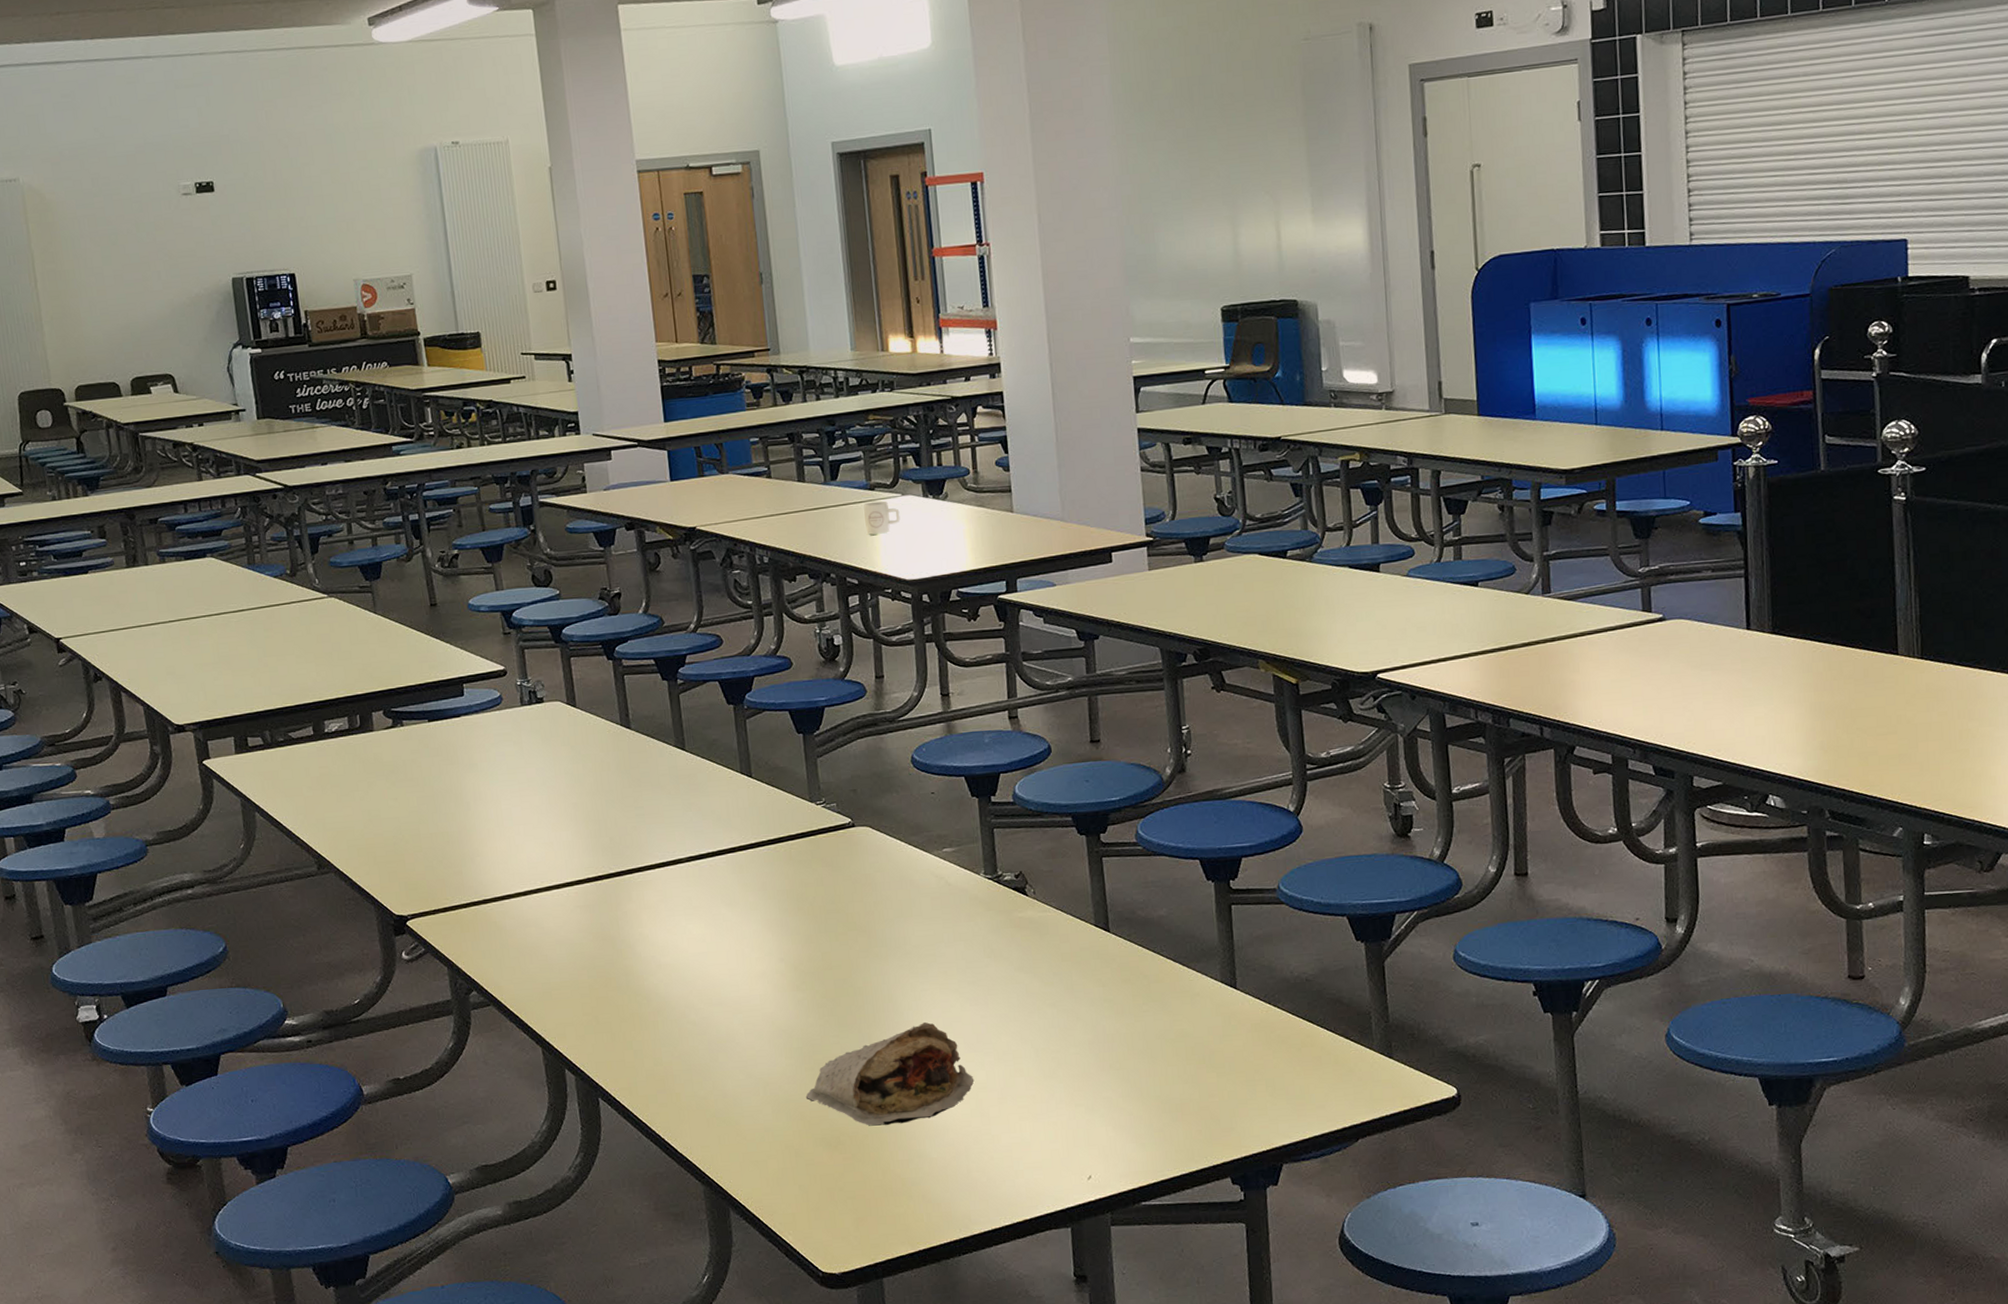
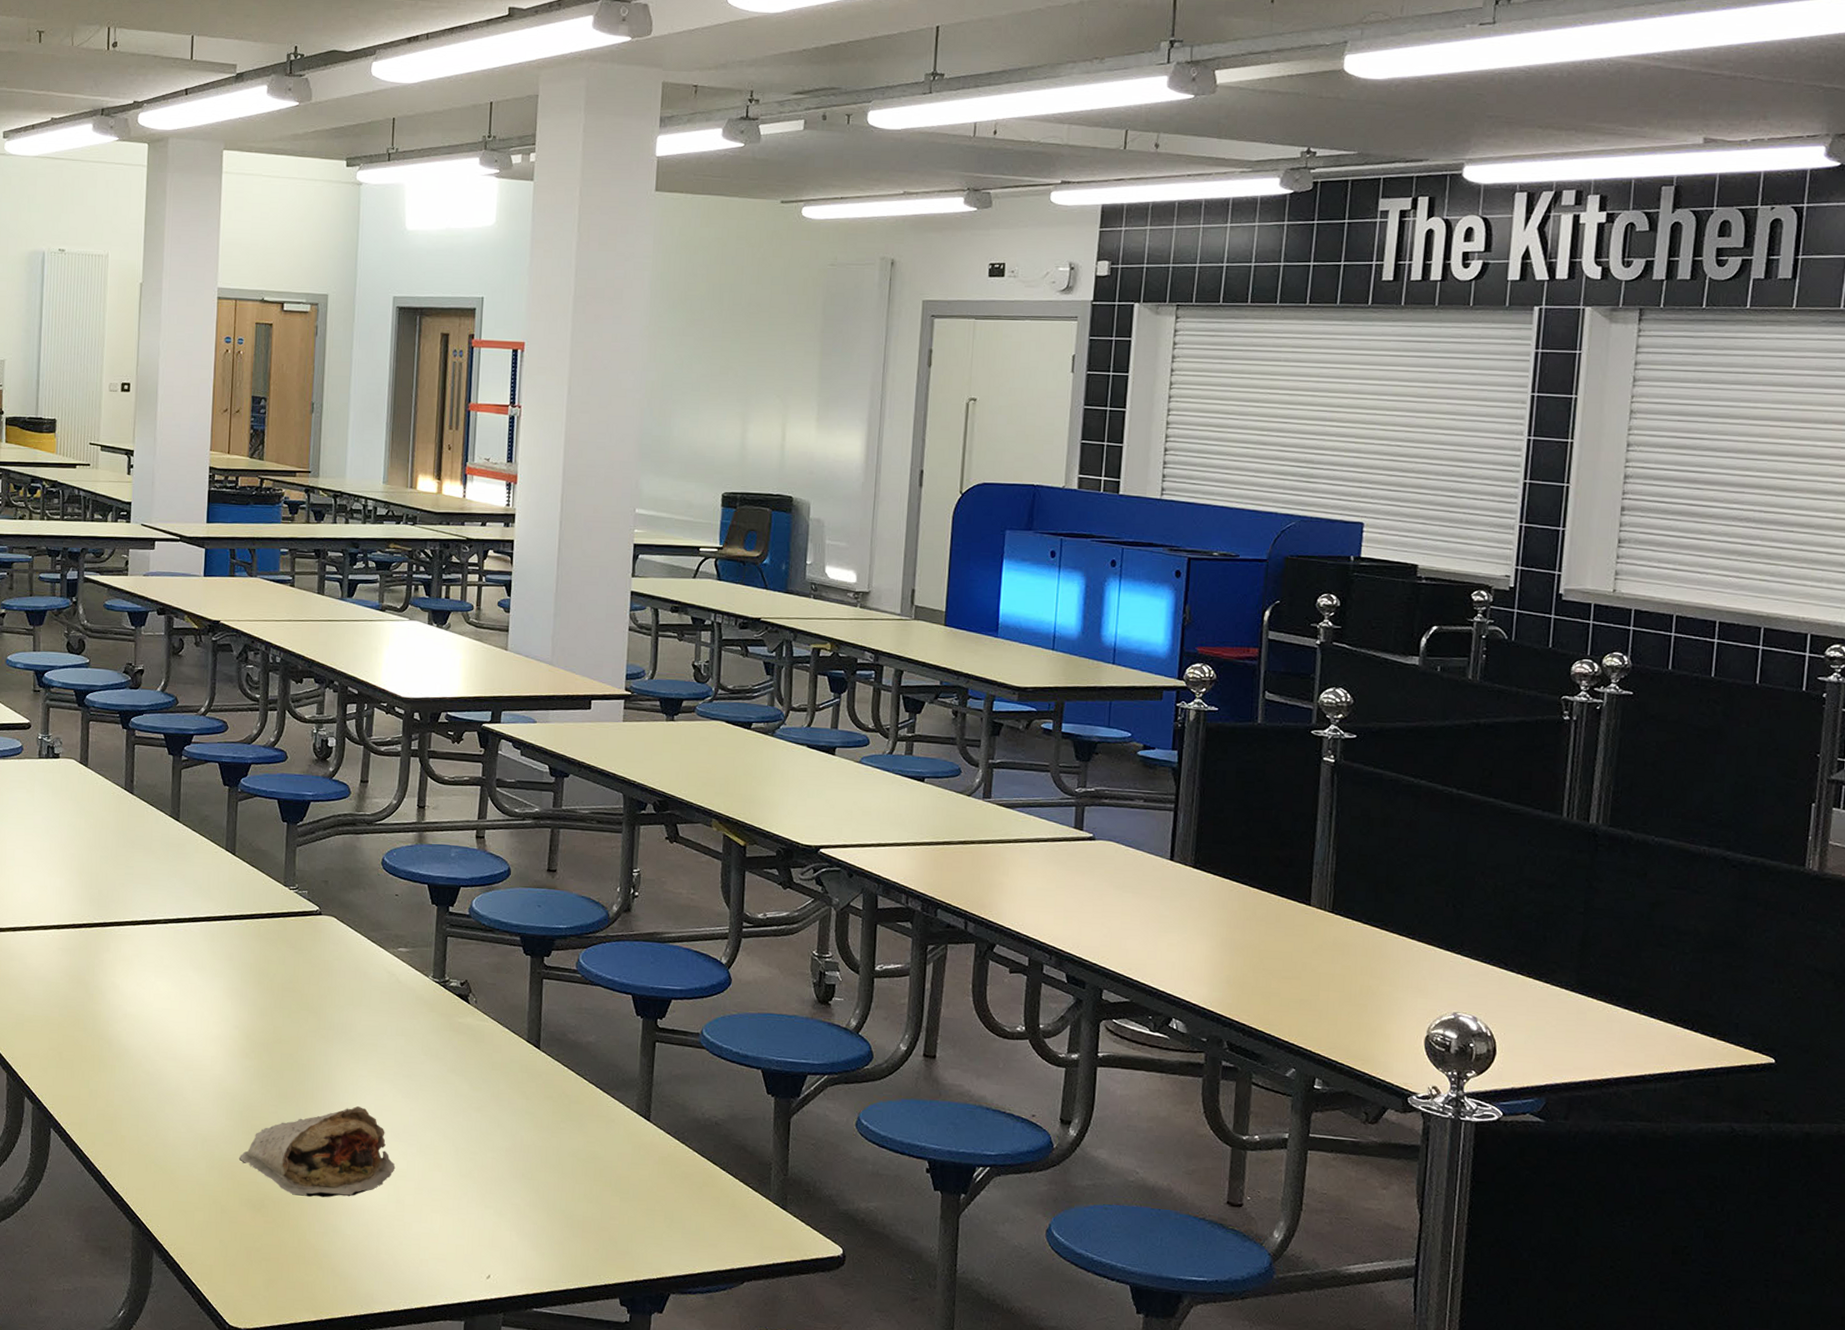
mug: present [863,501,900,536] -> none [372,621,405,653]

